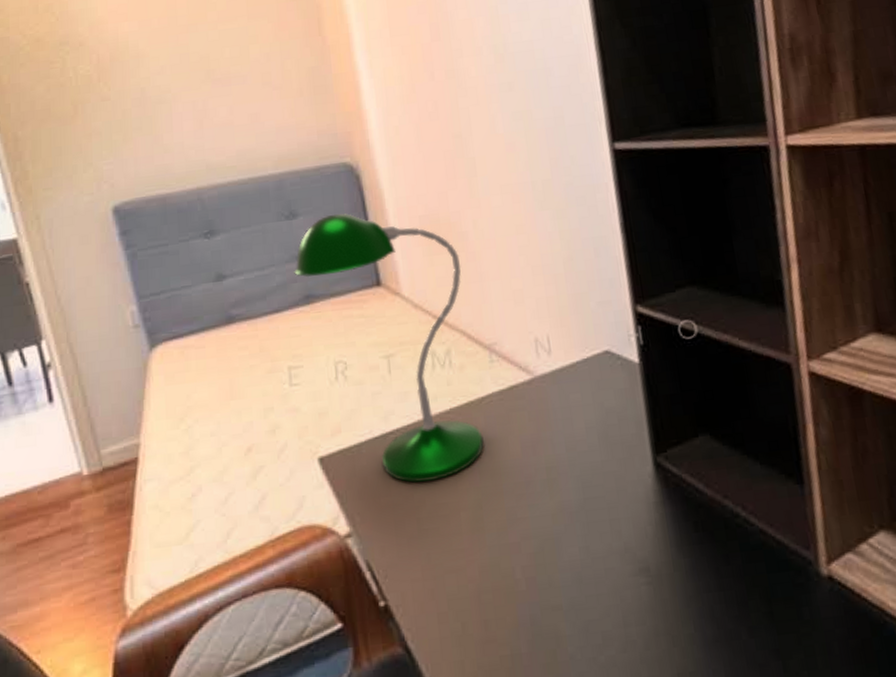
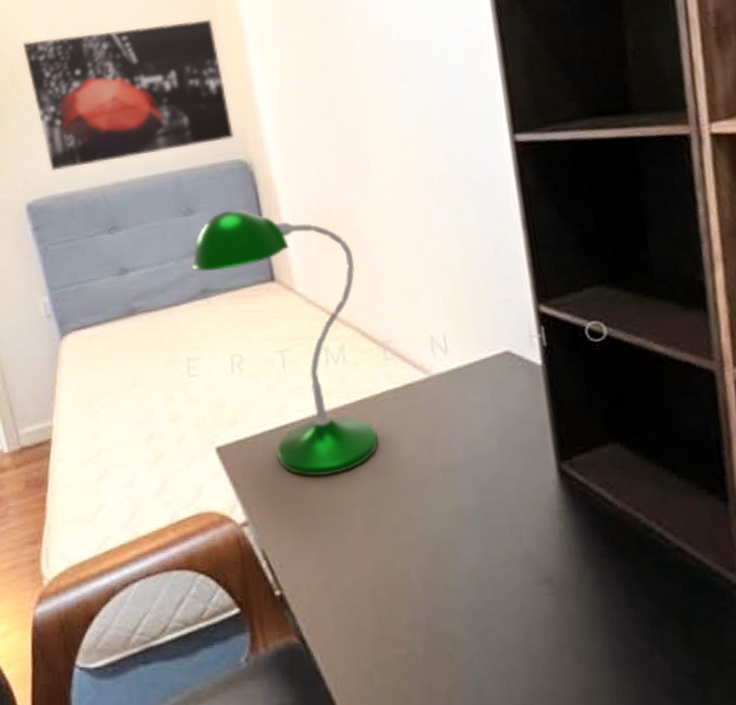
wall art: none [110,19,340,172] -> present [22,18,235,171]

